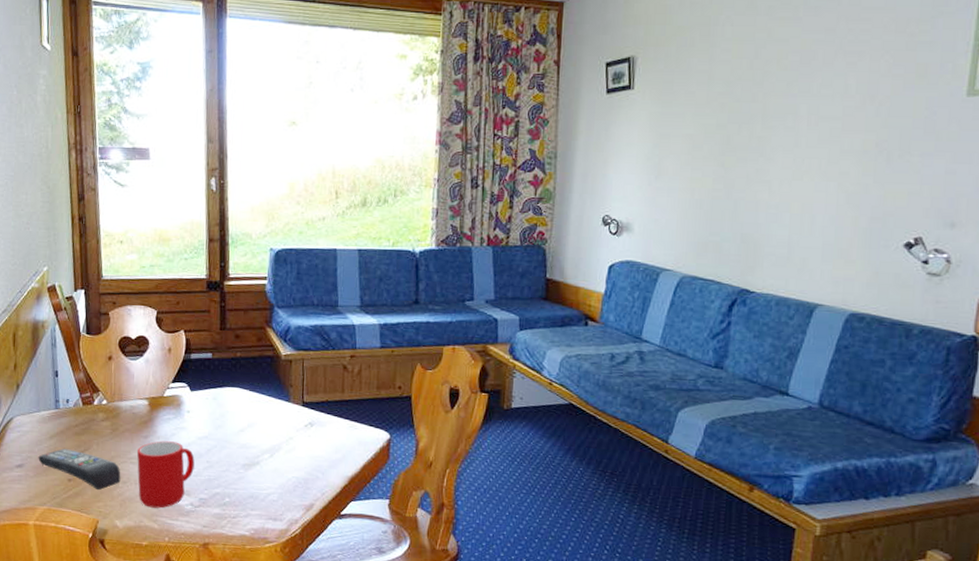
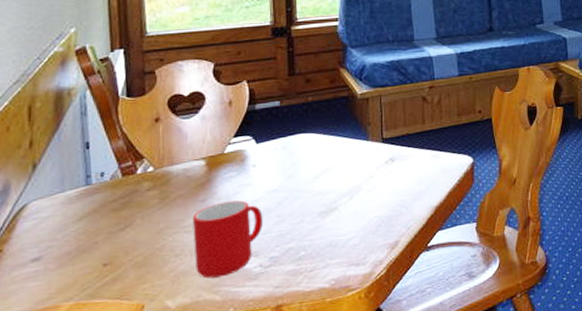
remote control: present [38,449,121,490] -> none [62,229,173,270]

